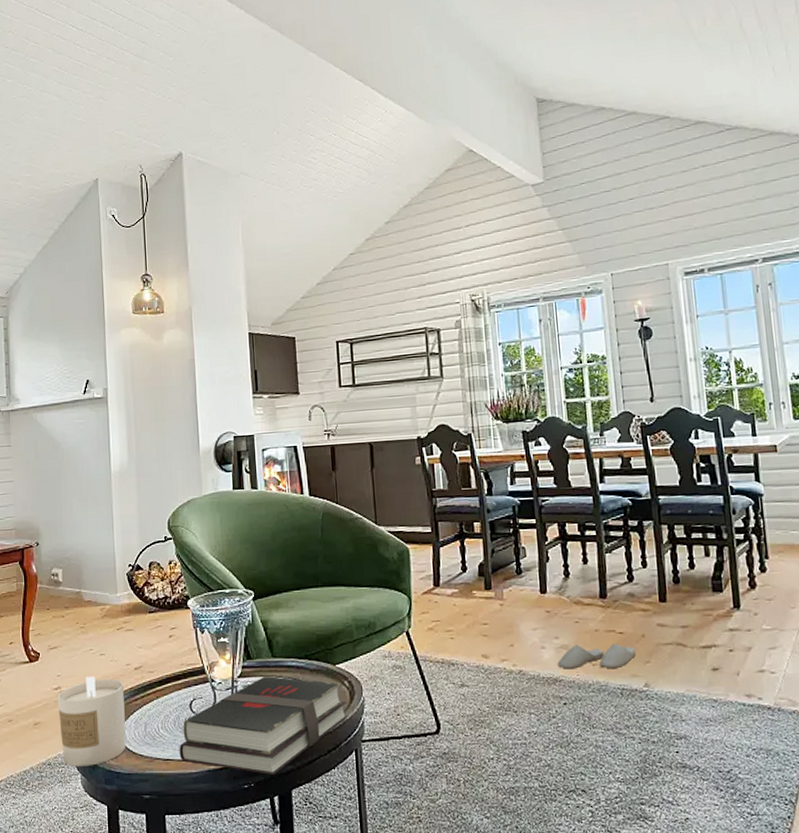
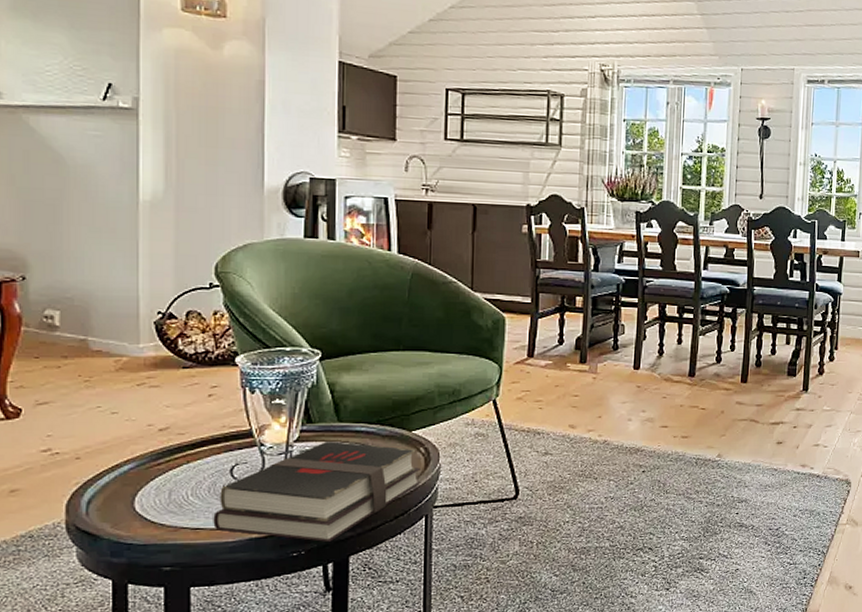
candle: present [58,676,126,768] -> none [47,437,142,540]
slippers: present [557,644,636,669] -> none [641,417,714,441]

